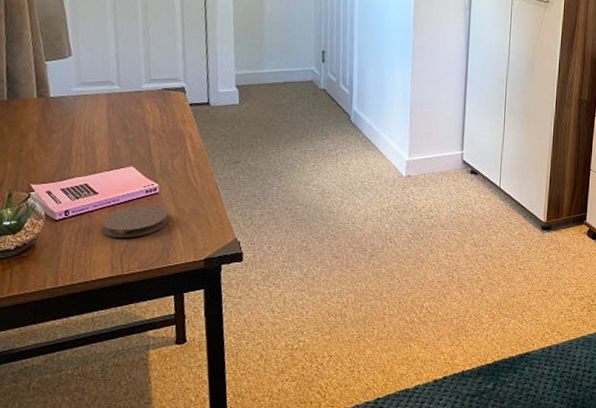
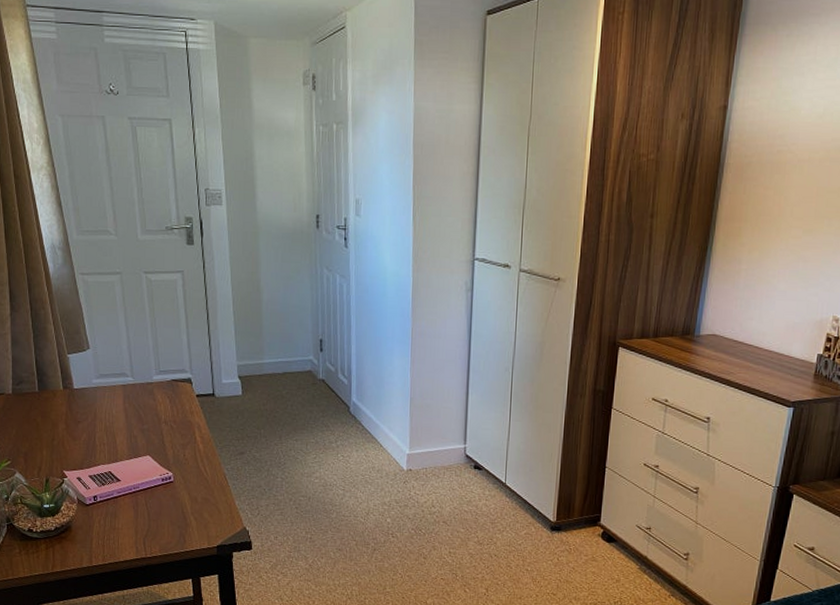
coaster: present [101,205,168,237] -> none [125,493,182,523]

